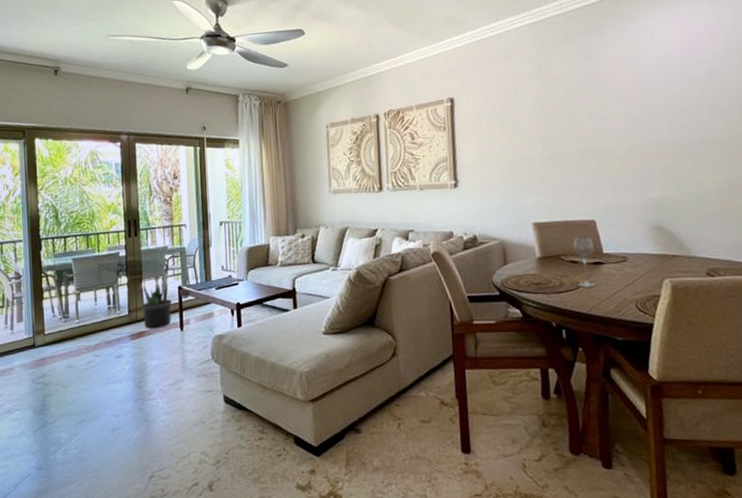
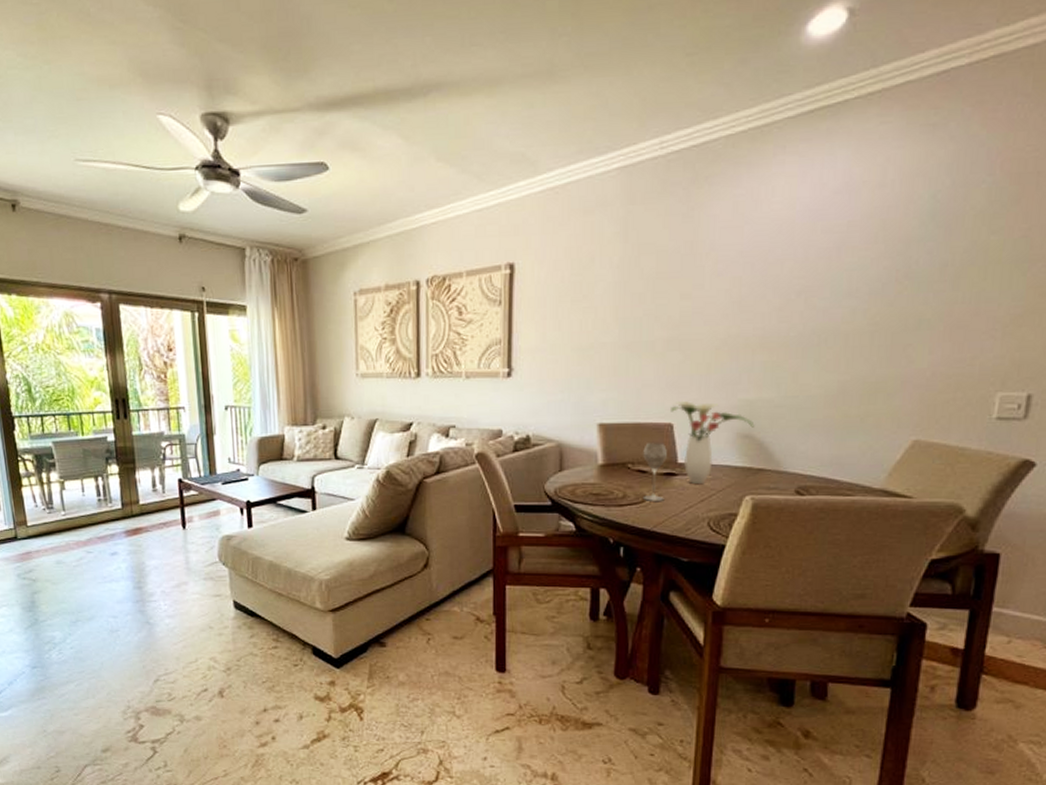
planter: present [142,283,172,329] -> none [136,475,172,525]
flower arrangement: none [592,200,664,270] -> present [671,400,755,483]

